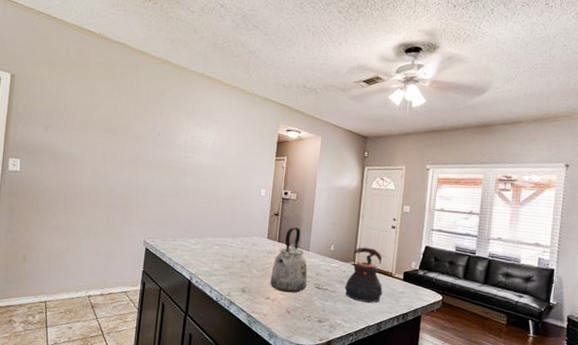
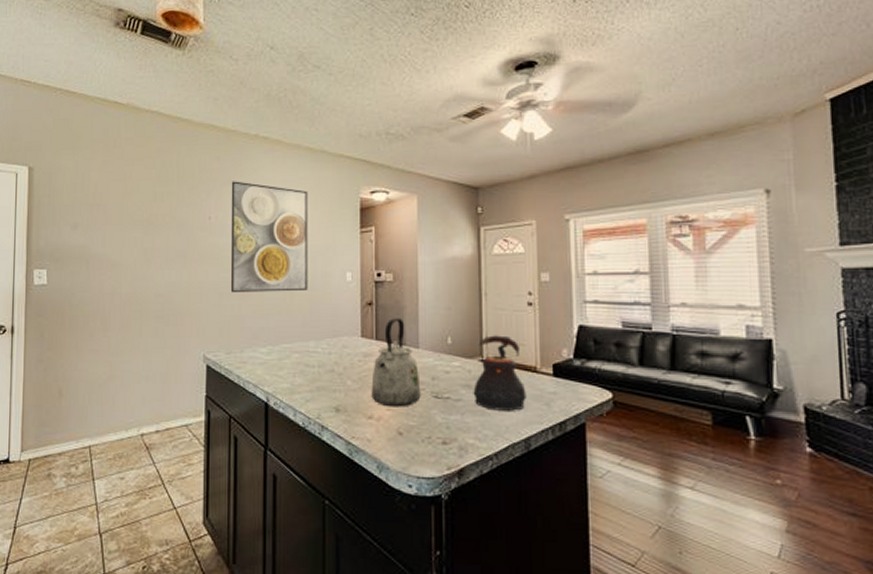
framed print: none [170,108,239,199] -> present [230,181,308,293]

